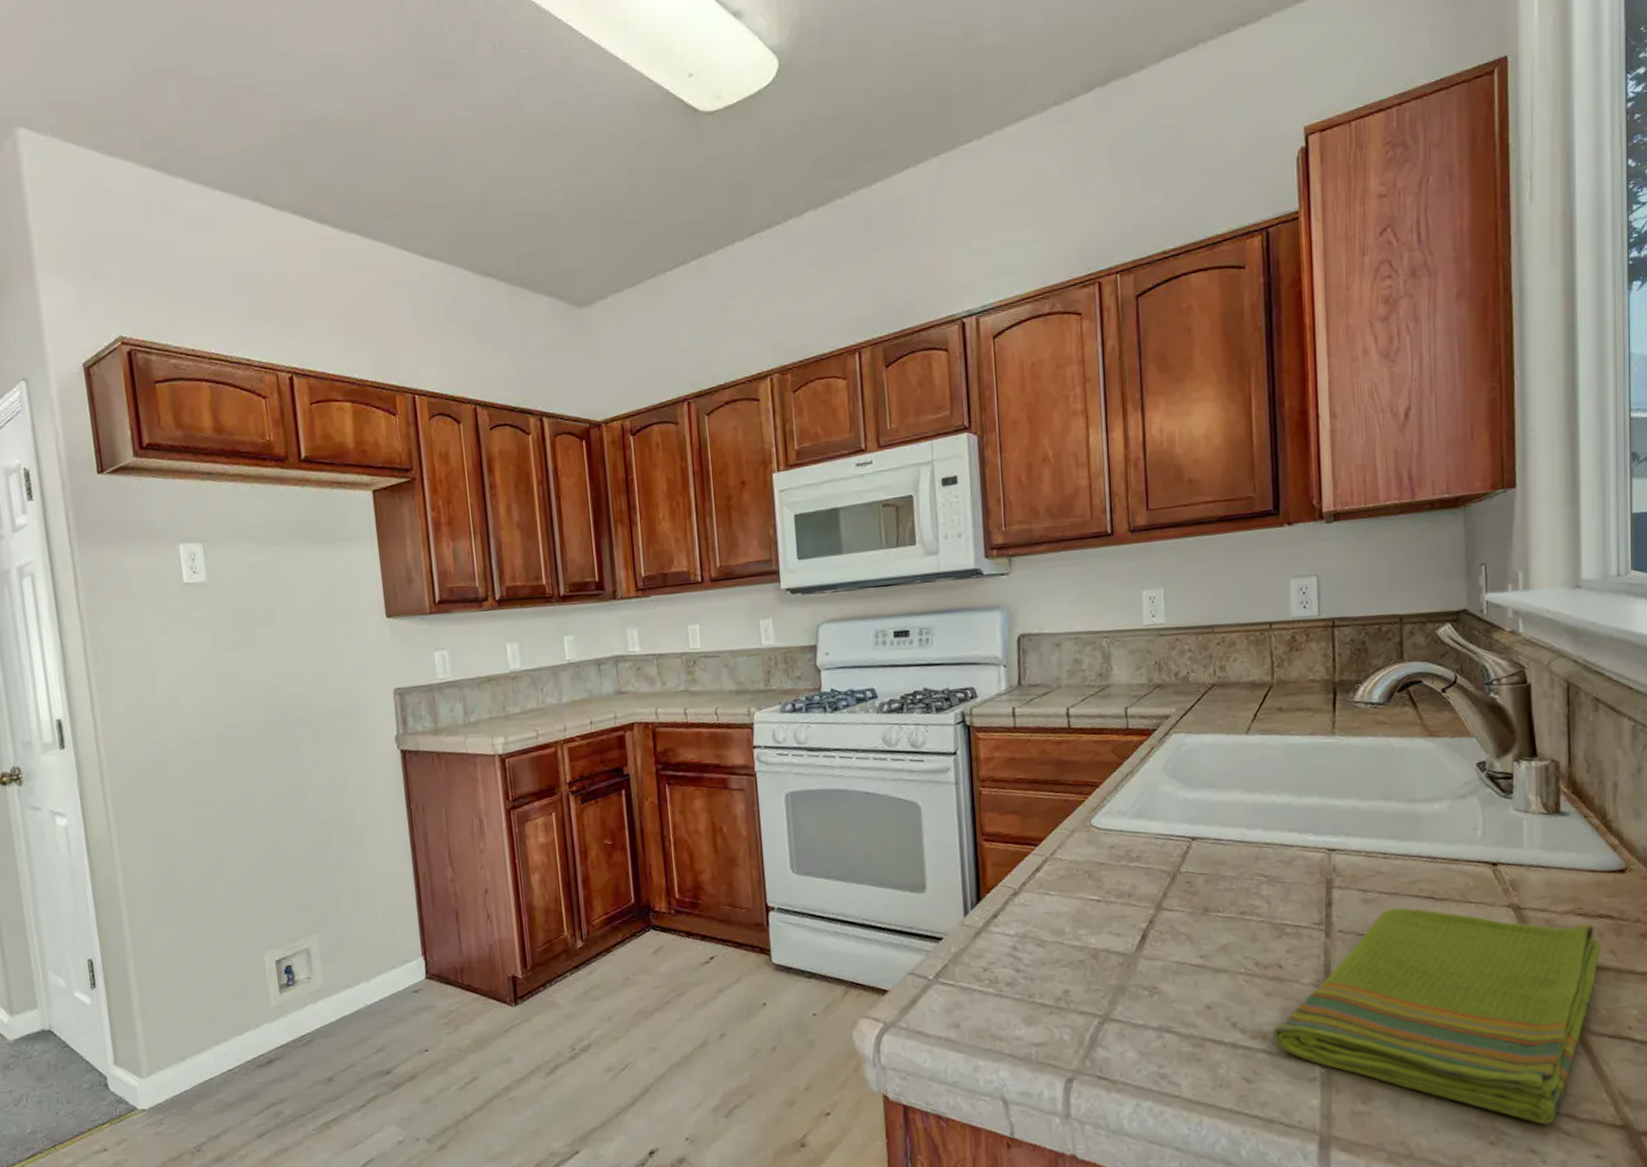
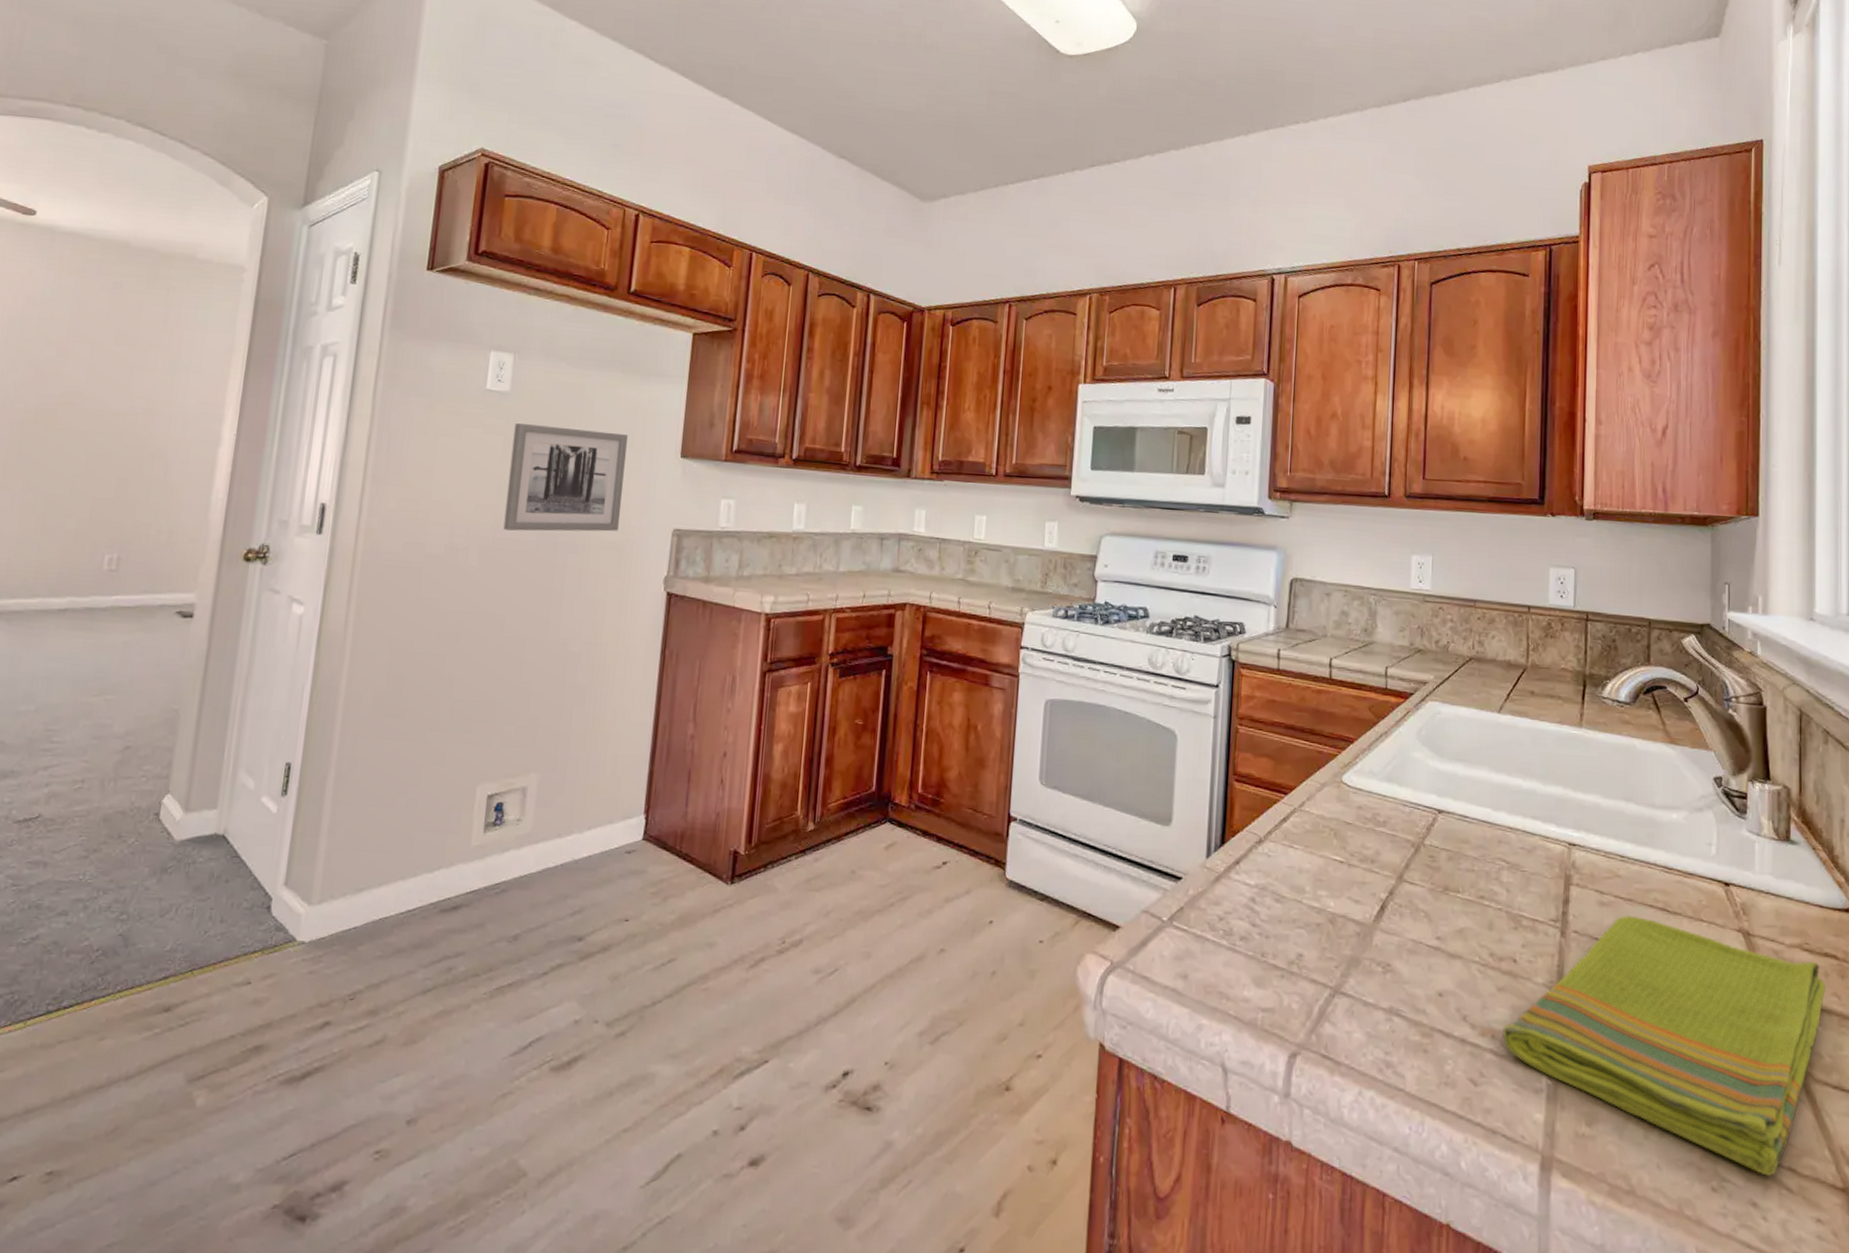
wall art: none [219,604,342,716] -> present [503,423,628,532]

